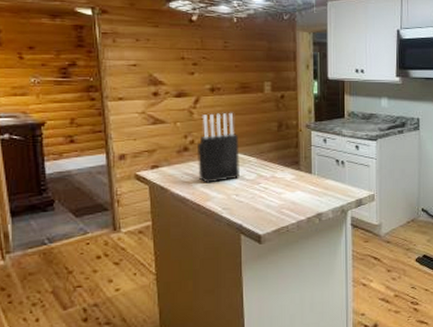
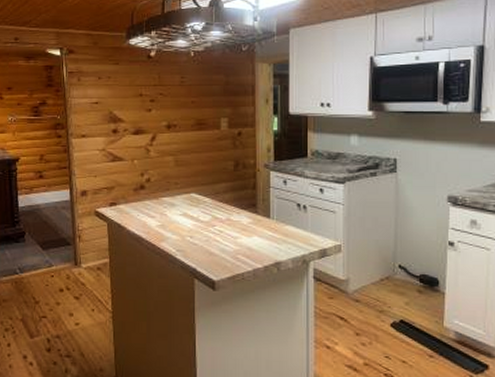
knife block: present [196,112,241,183] -> none [152,150,196,223]

